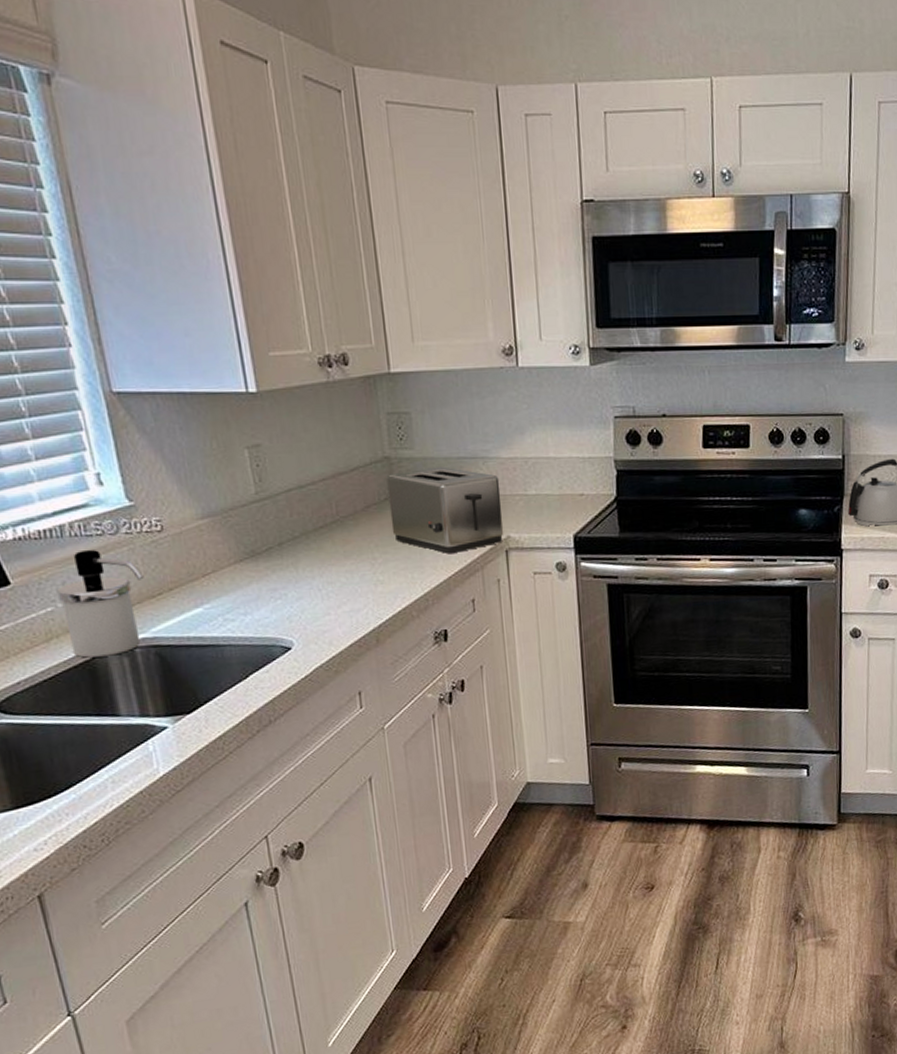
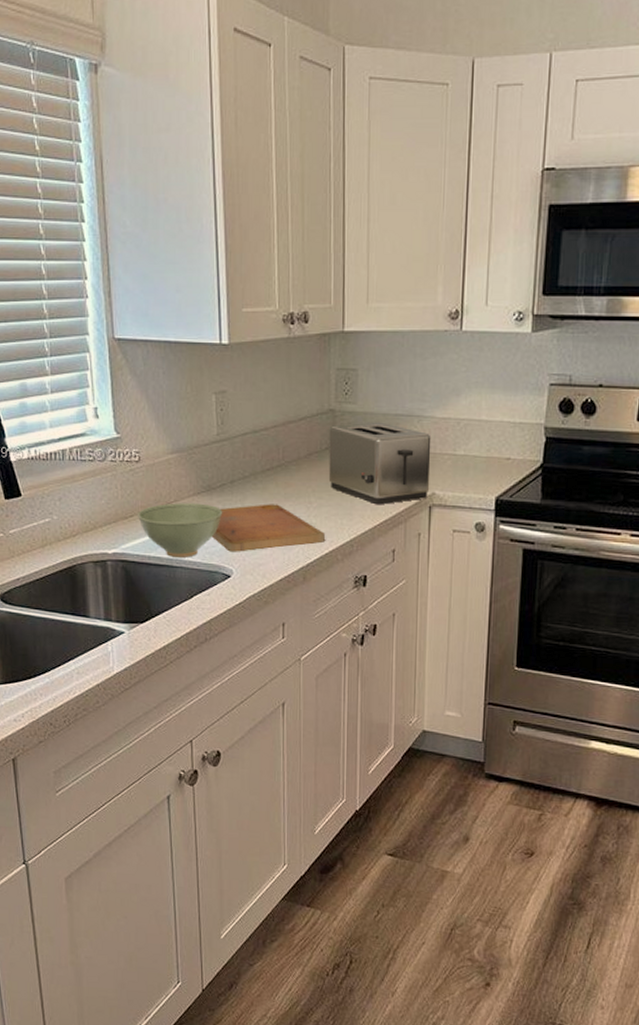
soap dispenser: present [56,549,144,658] -> none [54,472,121,565]
bowl: none [166,571,274,635] -> present [137,503,223,557]
cutting board: none [264,563,396,622] -> present [212,504,325,552]

